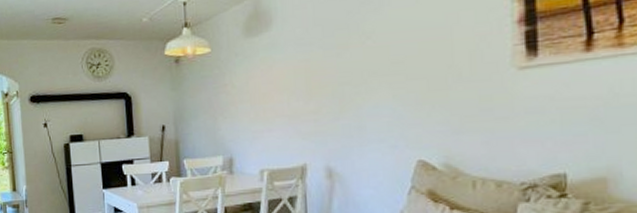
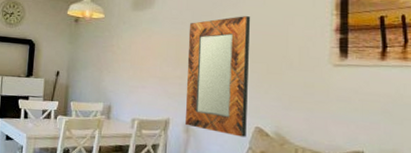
home mirror: none [319,21,407,175] -> present [186,16,251,137]

